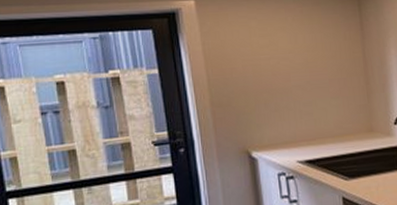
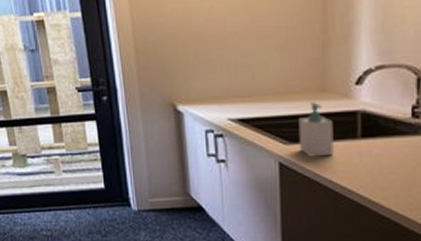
soap bottle: none [354,141,385,189] -> present [298,102,334,157]

